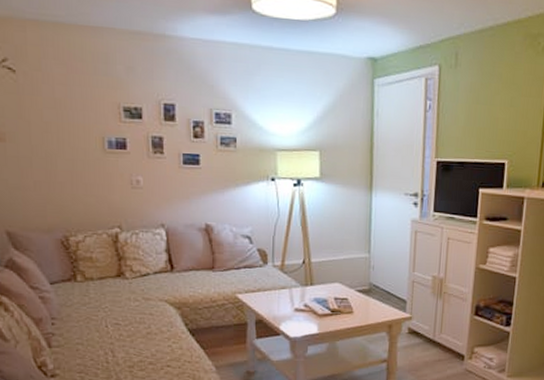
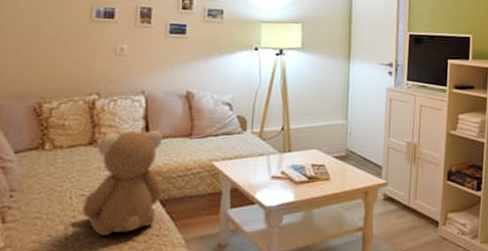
teddy bear: none [118,263,190,361] -> present [81,131,162,235]

